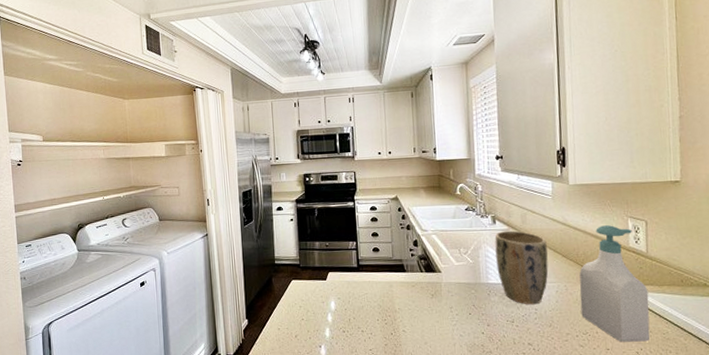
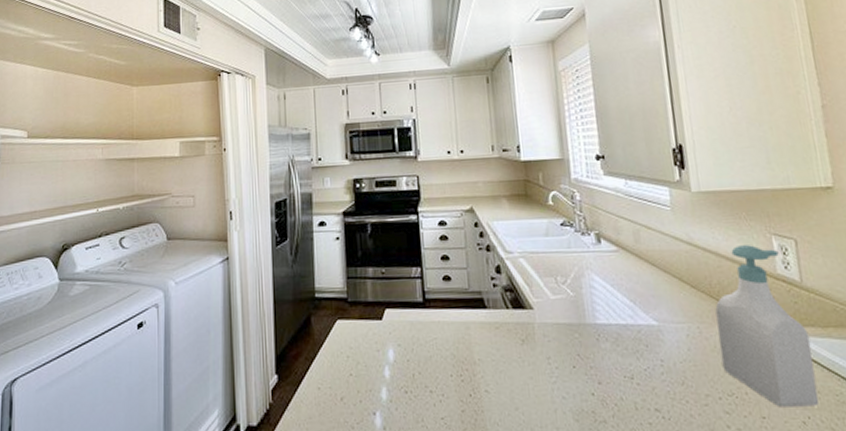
plant pot: present [495,230,549,305] -> none [601,252,675,354]

